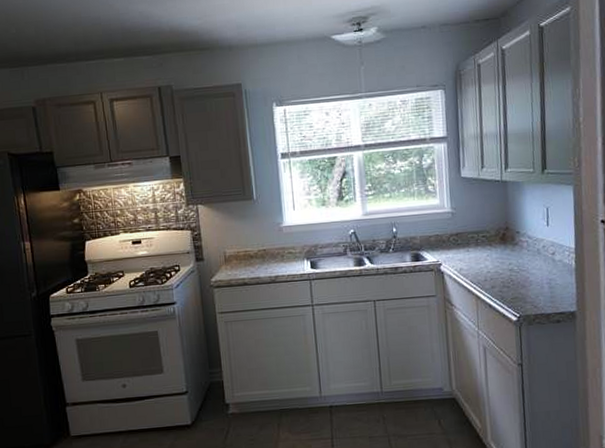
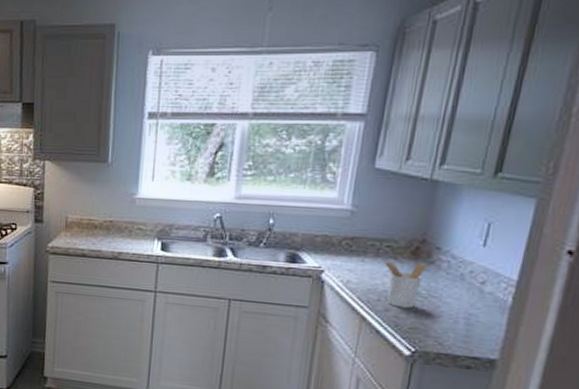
utensil holder: none [482,246,513,284] -> present [383,261,426,309]

